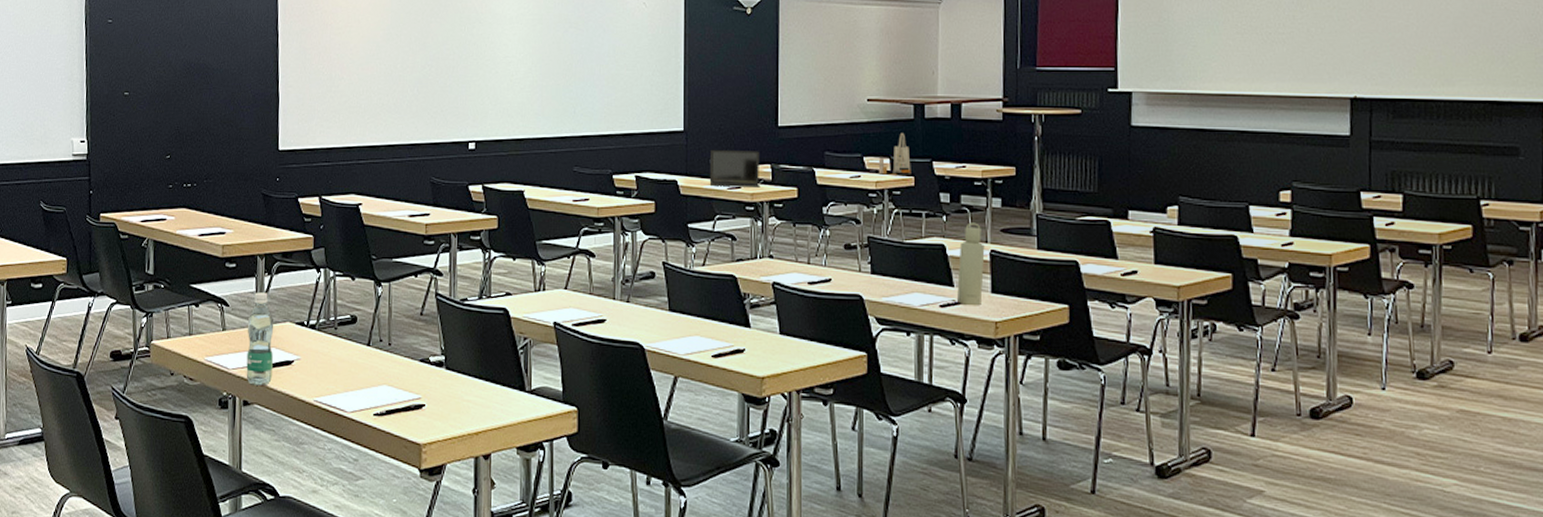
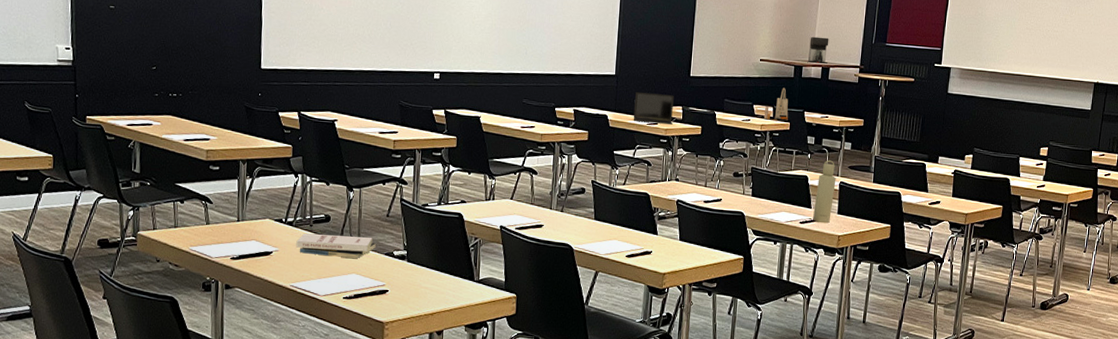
bottle: present [246,292,274,386] -> none [228,192,255,272]
books: none [319,338,409,367] -> present [296,234,376,259]
coffee maker: none [930,66,958,101] -> present [807,36,829,66]

